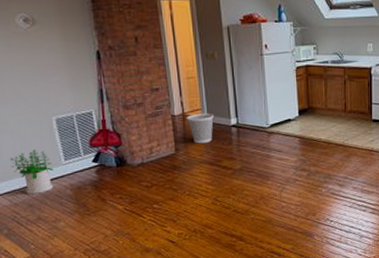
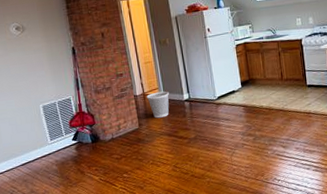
potted plant: present [9,150,54,194] -> none [8,133,43,171]

